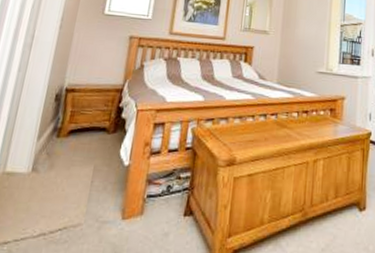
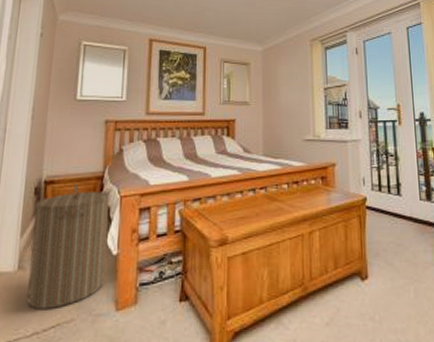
laundry hamper: none [37,94,128,213] -> present [26,184,111,310]

